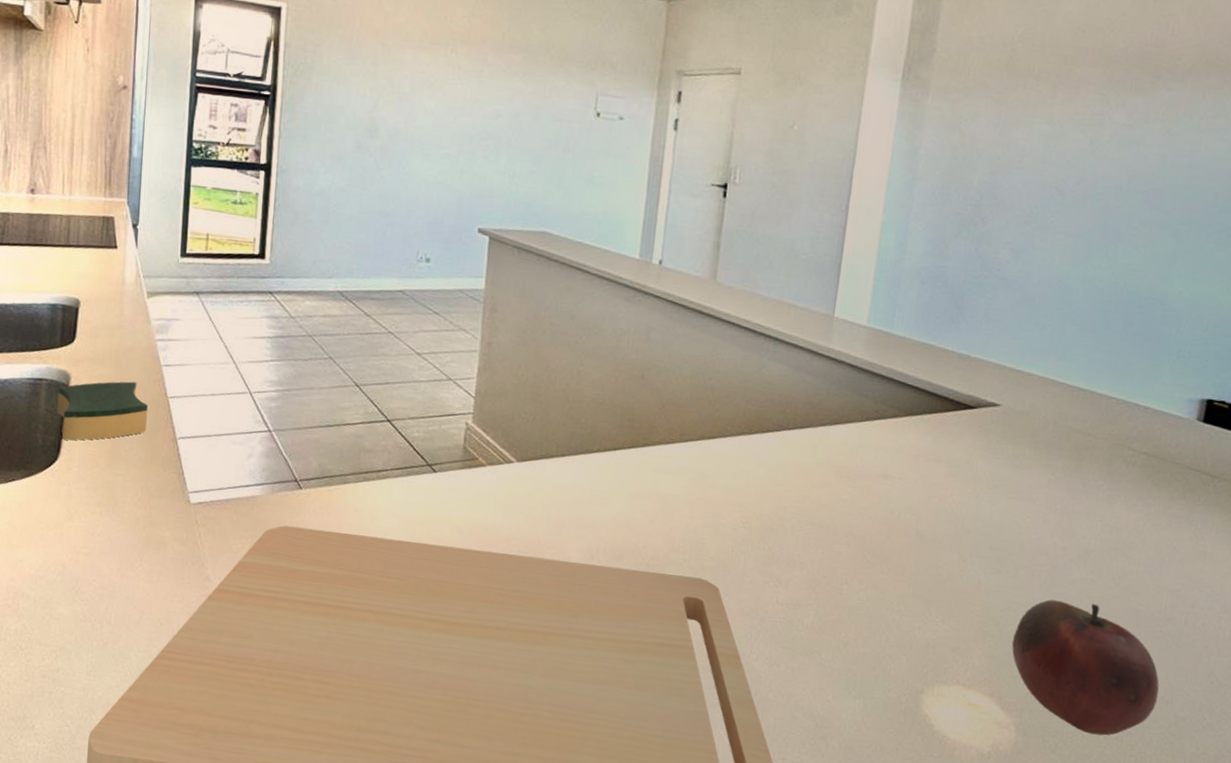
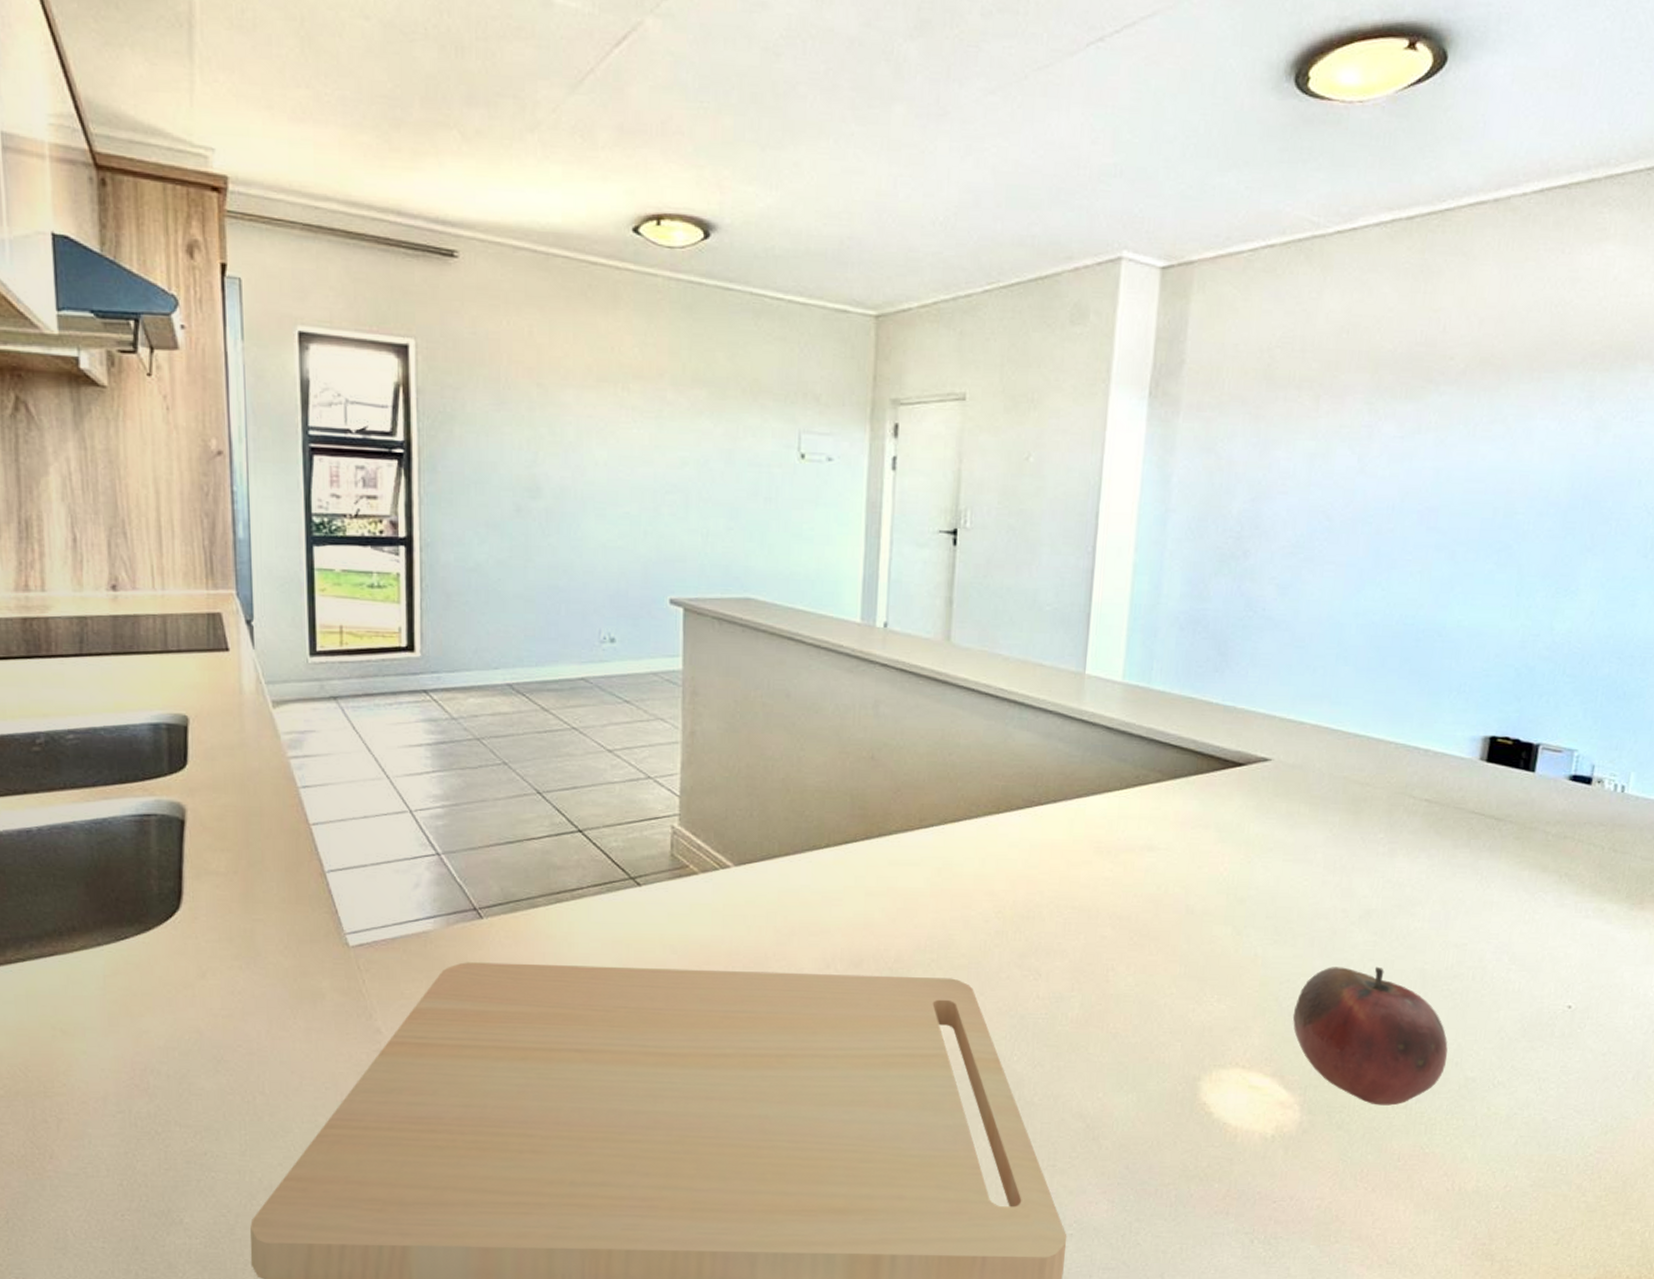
sponge: present [57,381,149,441] -> none [171,809,287,885]

